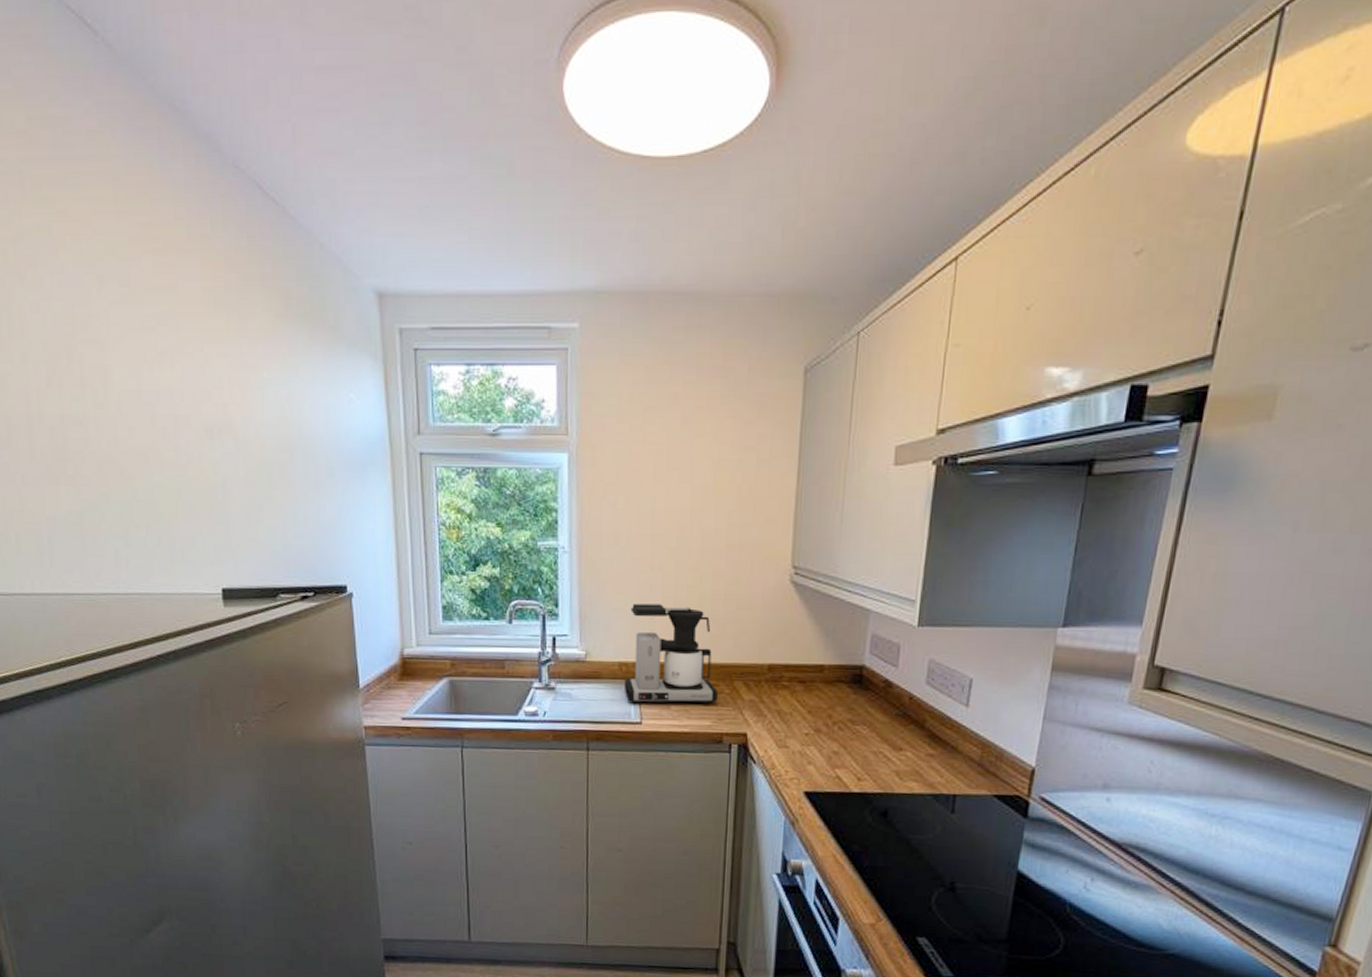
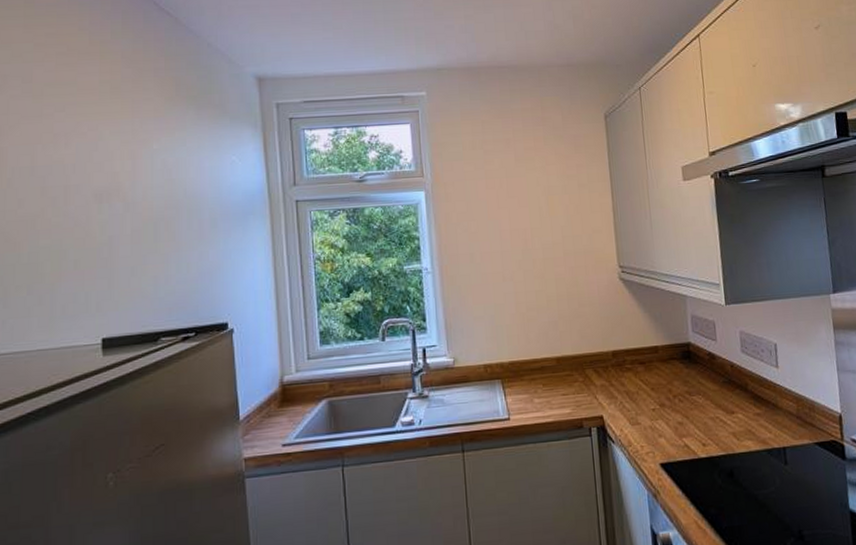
coffee maker: present [624,603,718,704] -> none [489,308,573,402]

